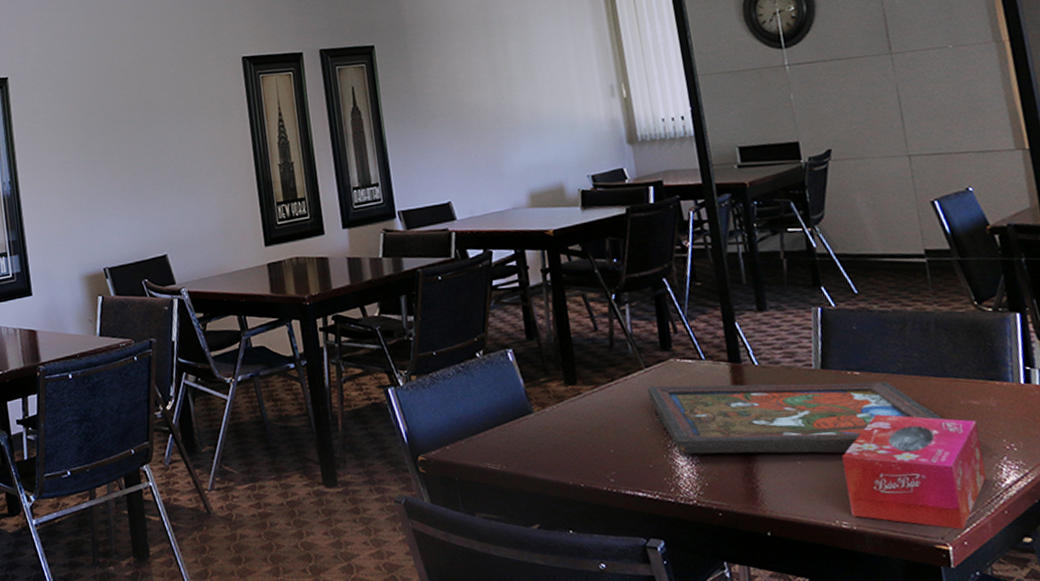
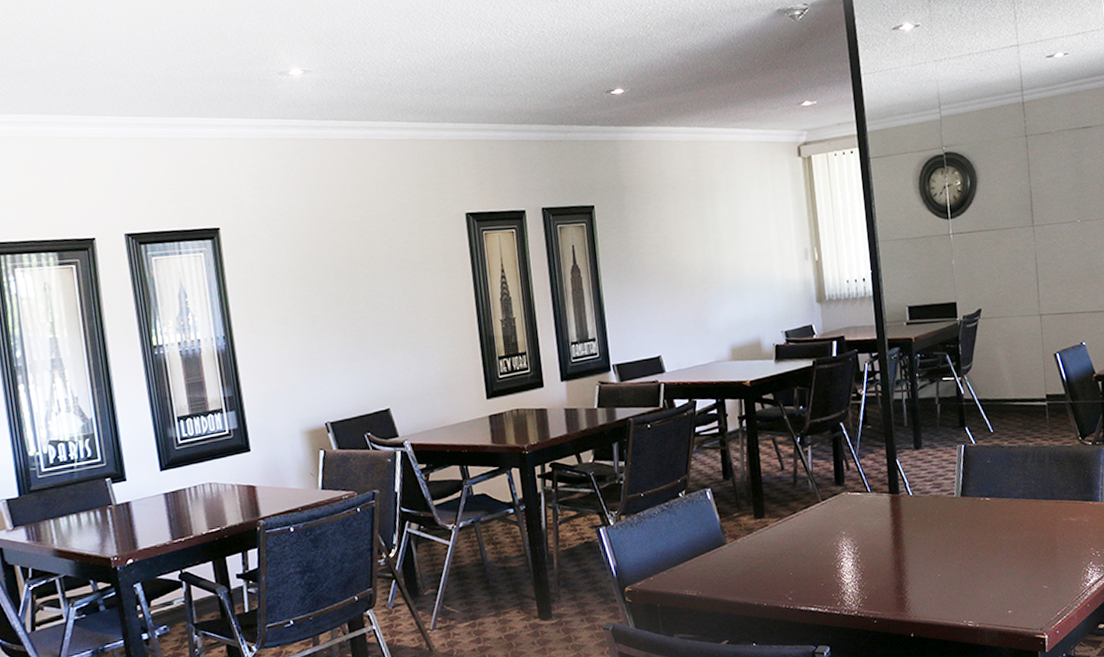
framed painting: present [647,381,943,454] -> none [823,505,1049,573]
tissue box: present [841,414,987,530] -> none [972,532,1077,622]

